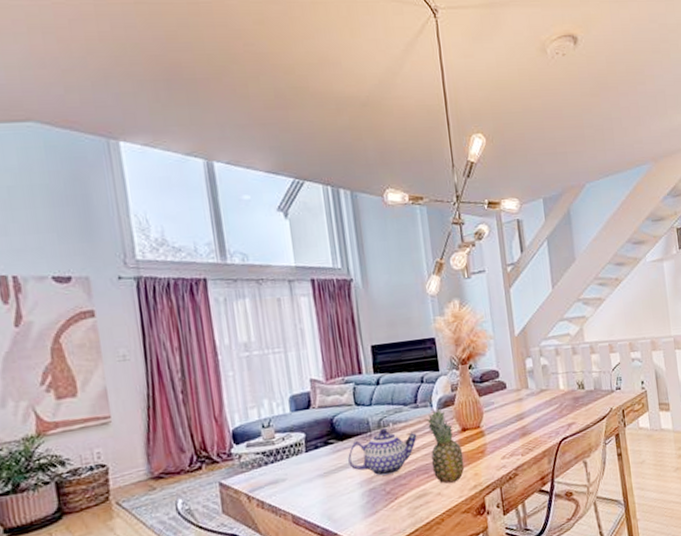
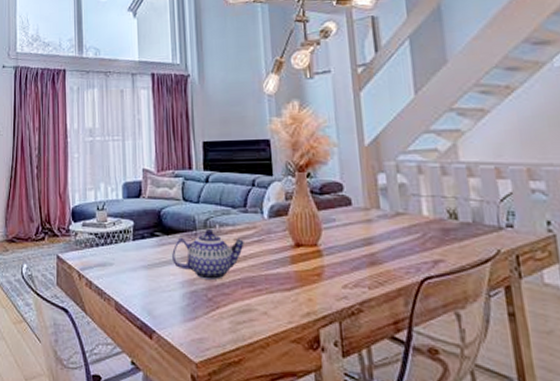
fruit: present [426,408,465,484] -> none [255,216,297,303]

